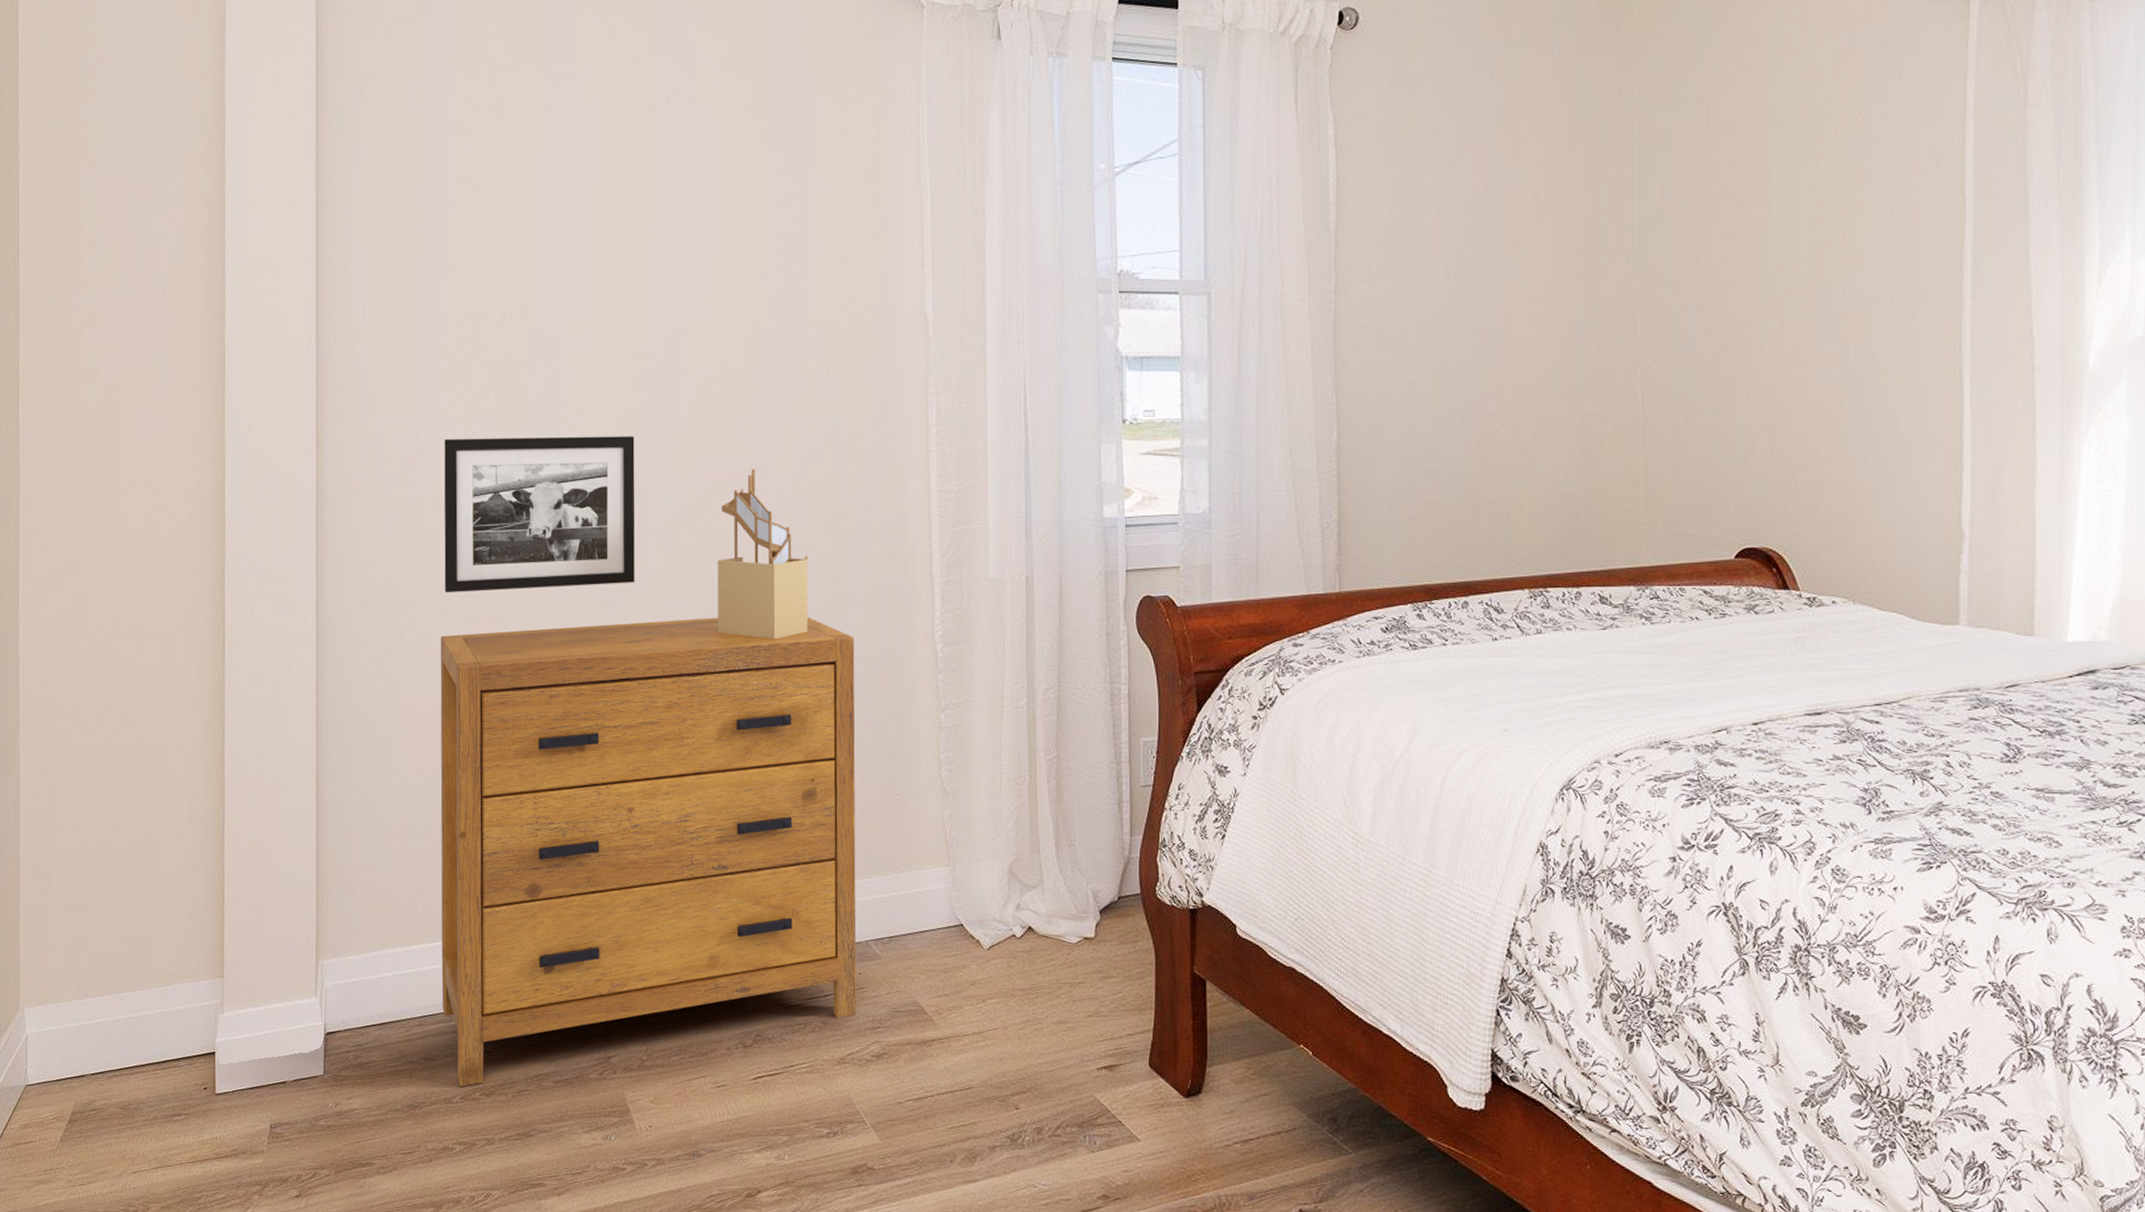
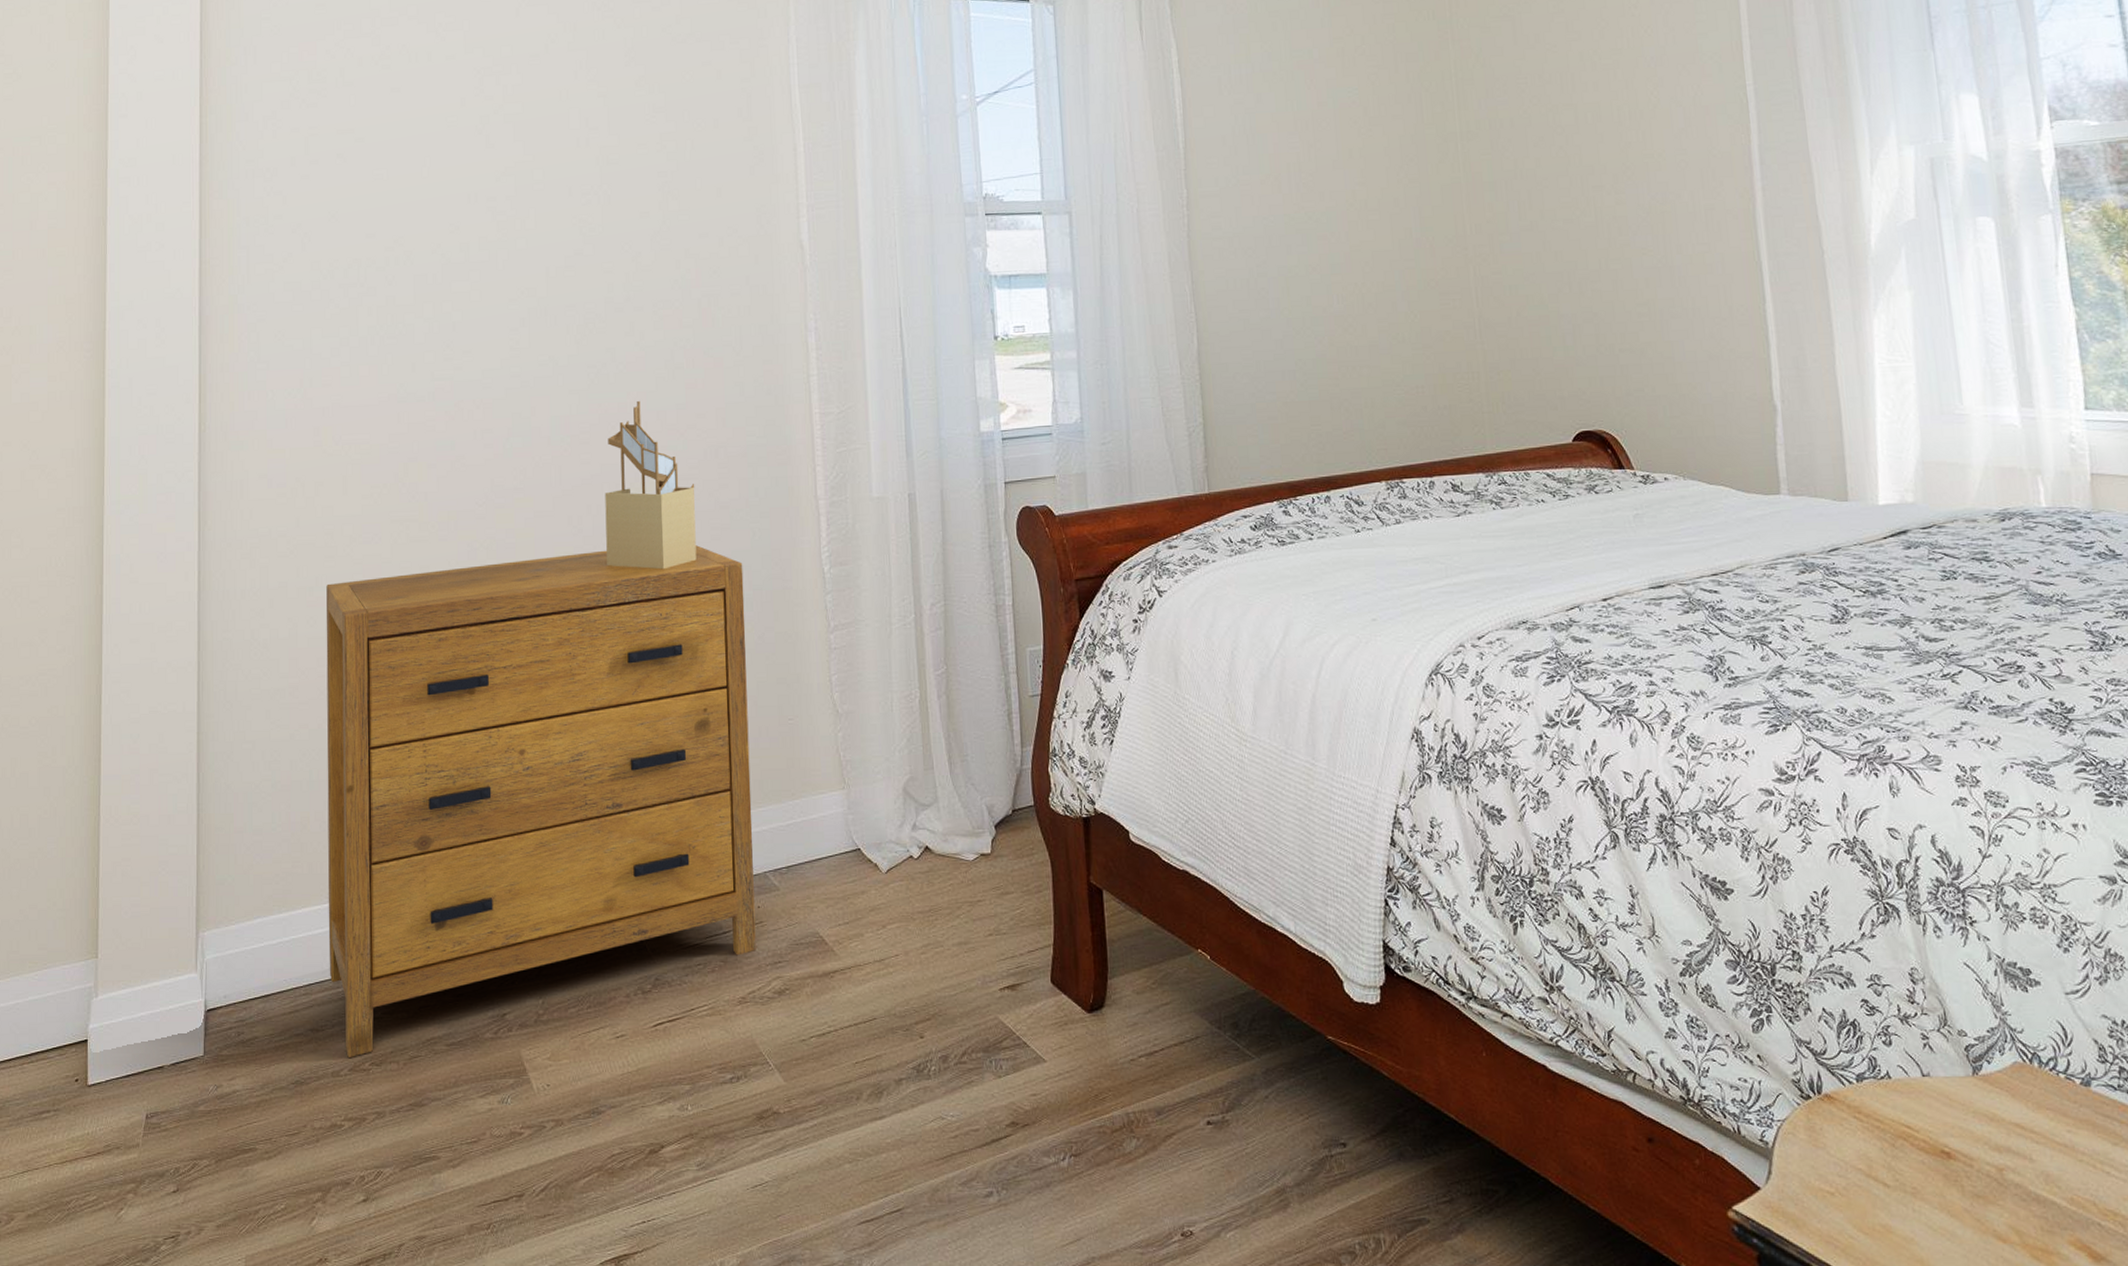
picture frame: present [444,436,635,593] -> none [329,374,523,541]

